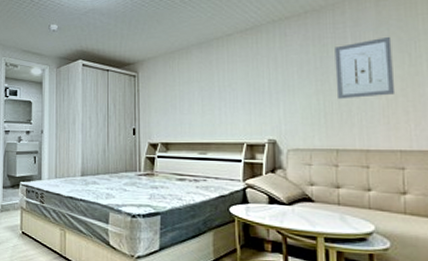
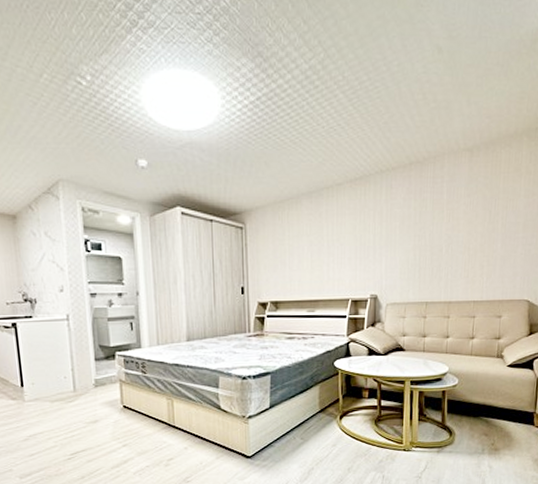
wall art: present [335,36,396,100] -> none [430,193,478,255]

